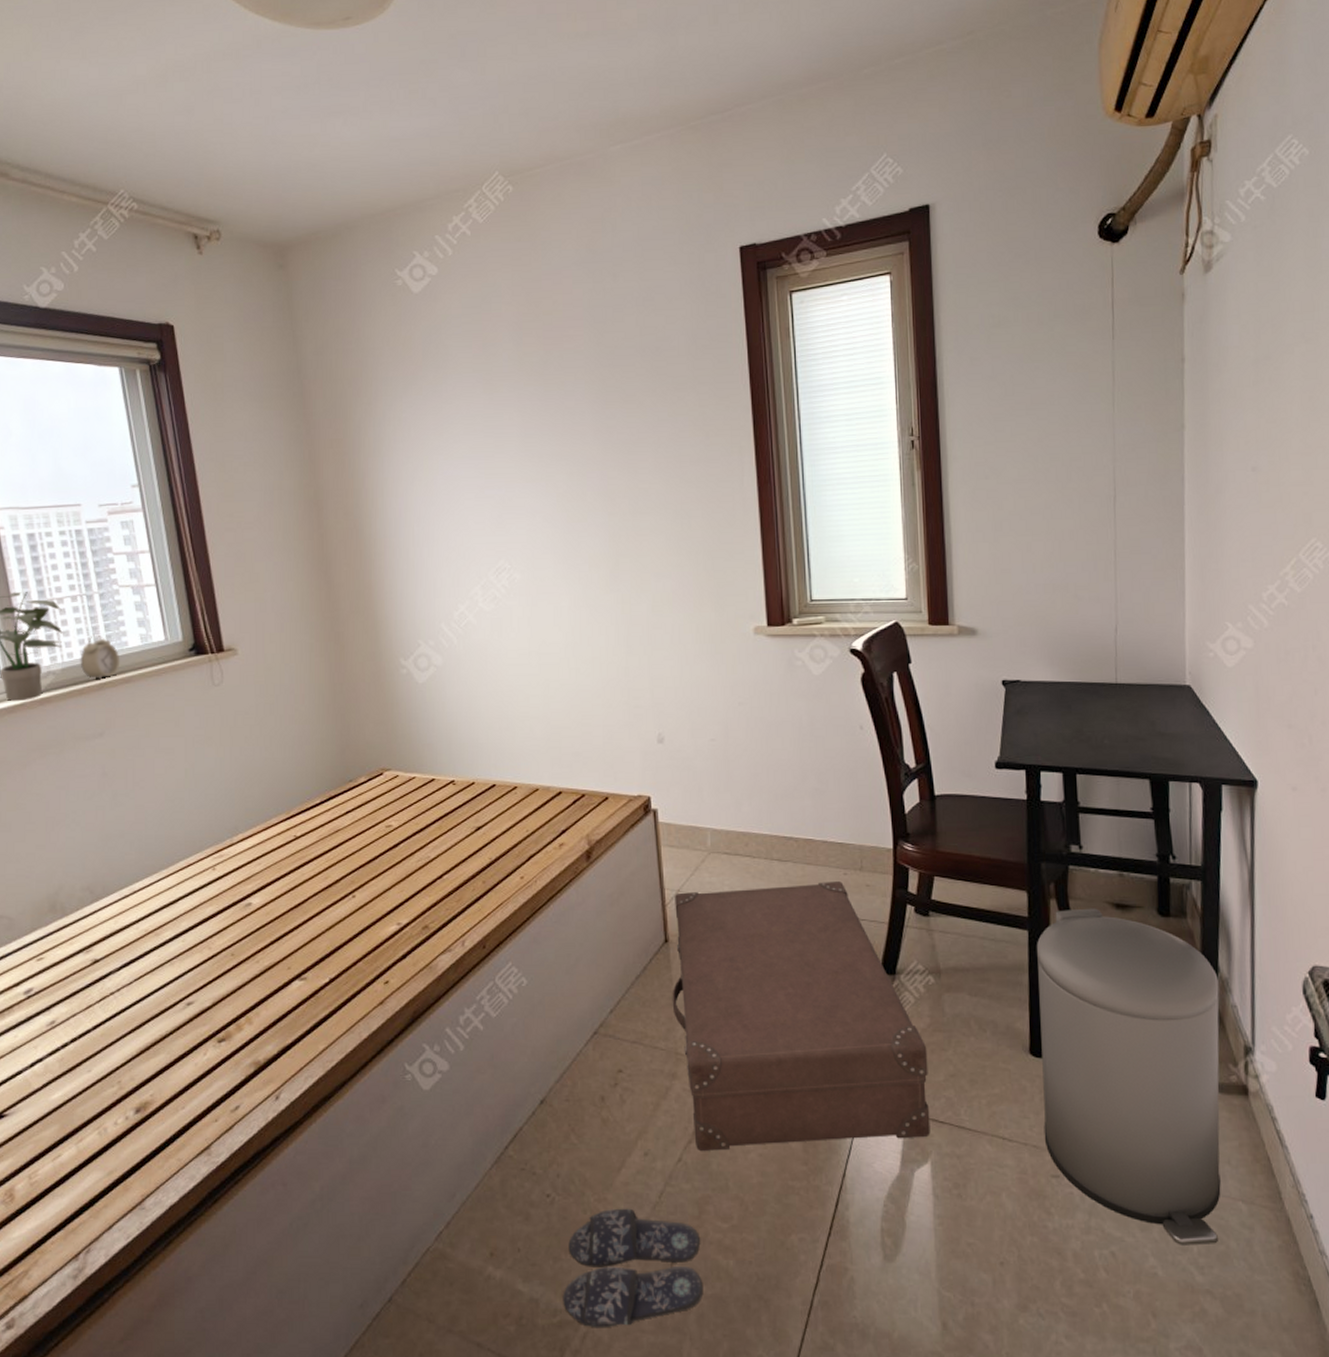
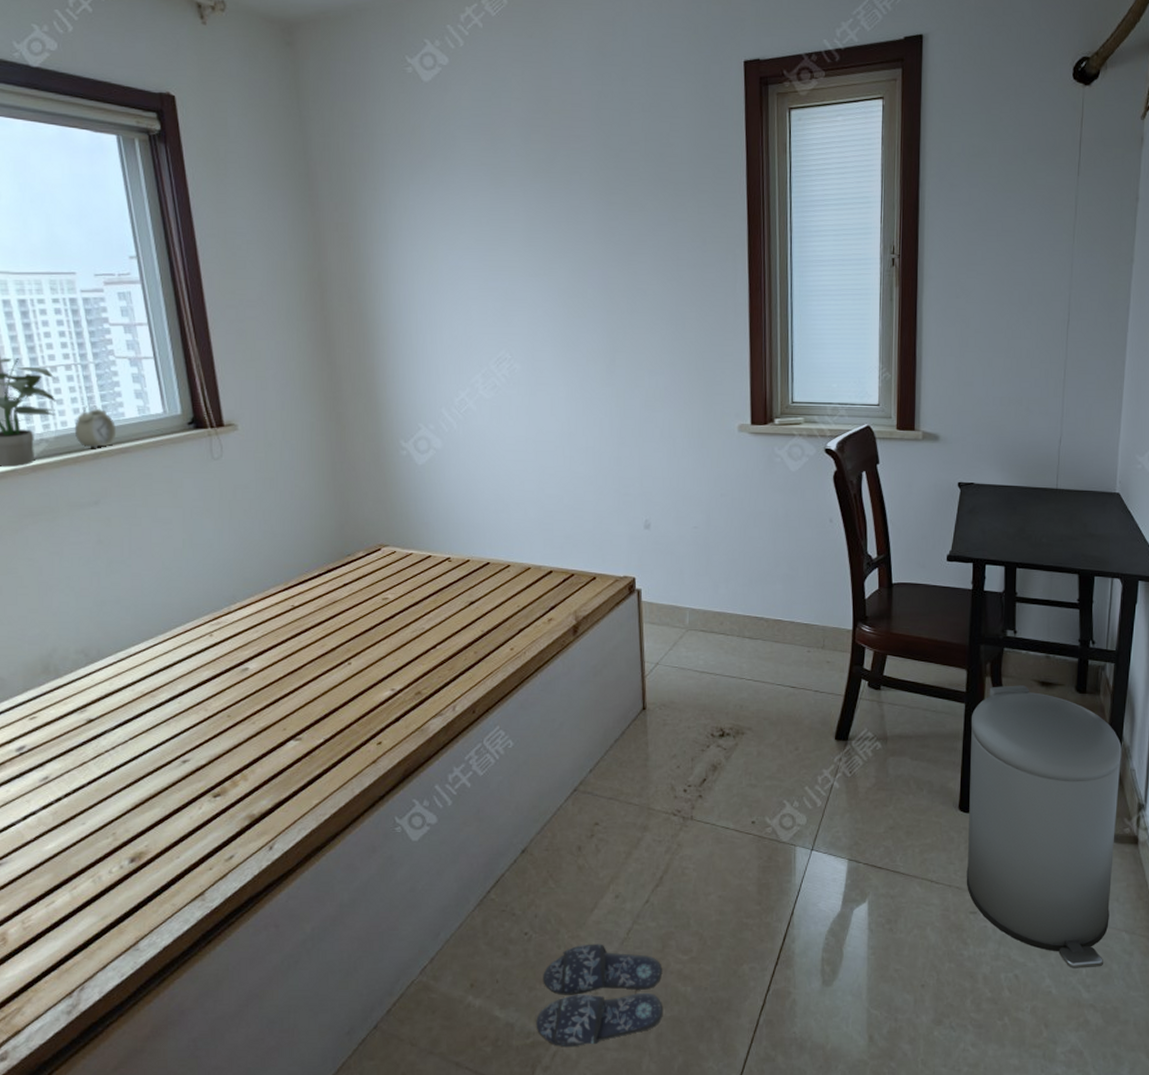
suitcase: present [672,881,930,1151] -> none [647,658,871,893]

